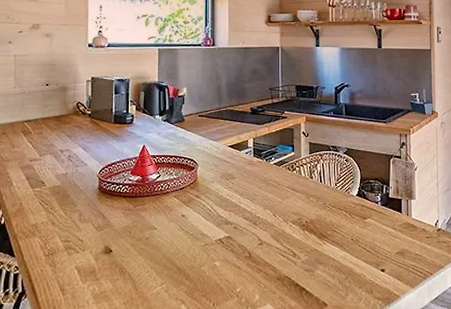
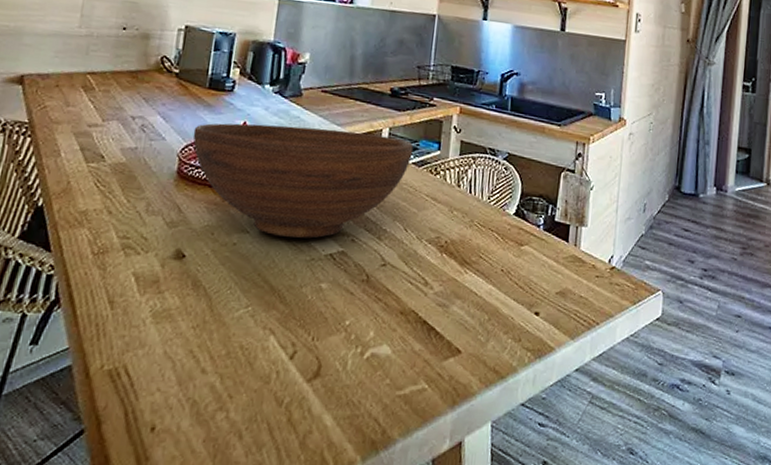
fruit bowl: none [107,144,273,229] -> present [192,123,414,239]

